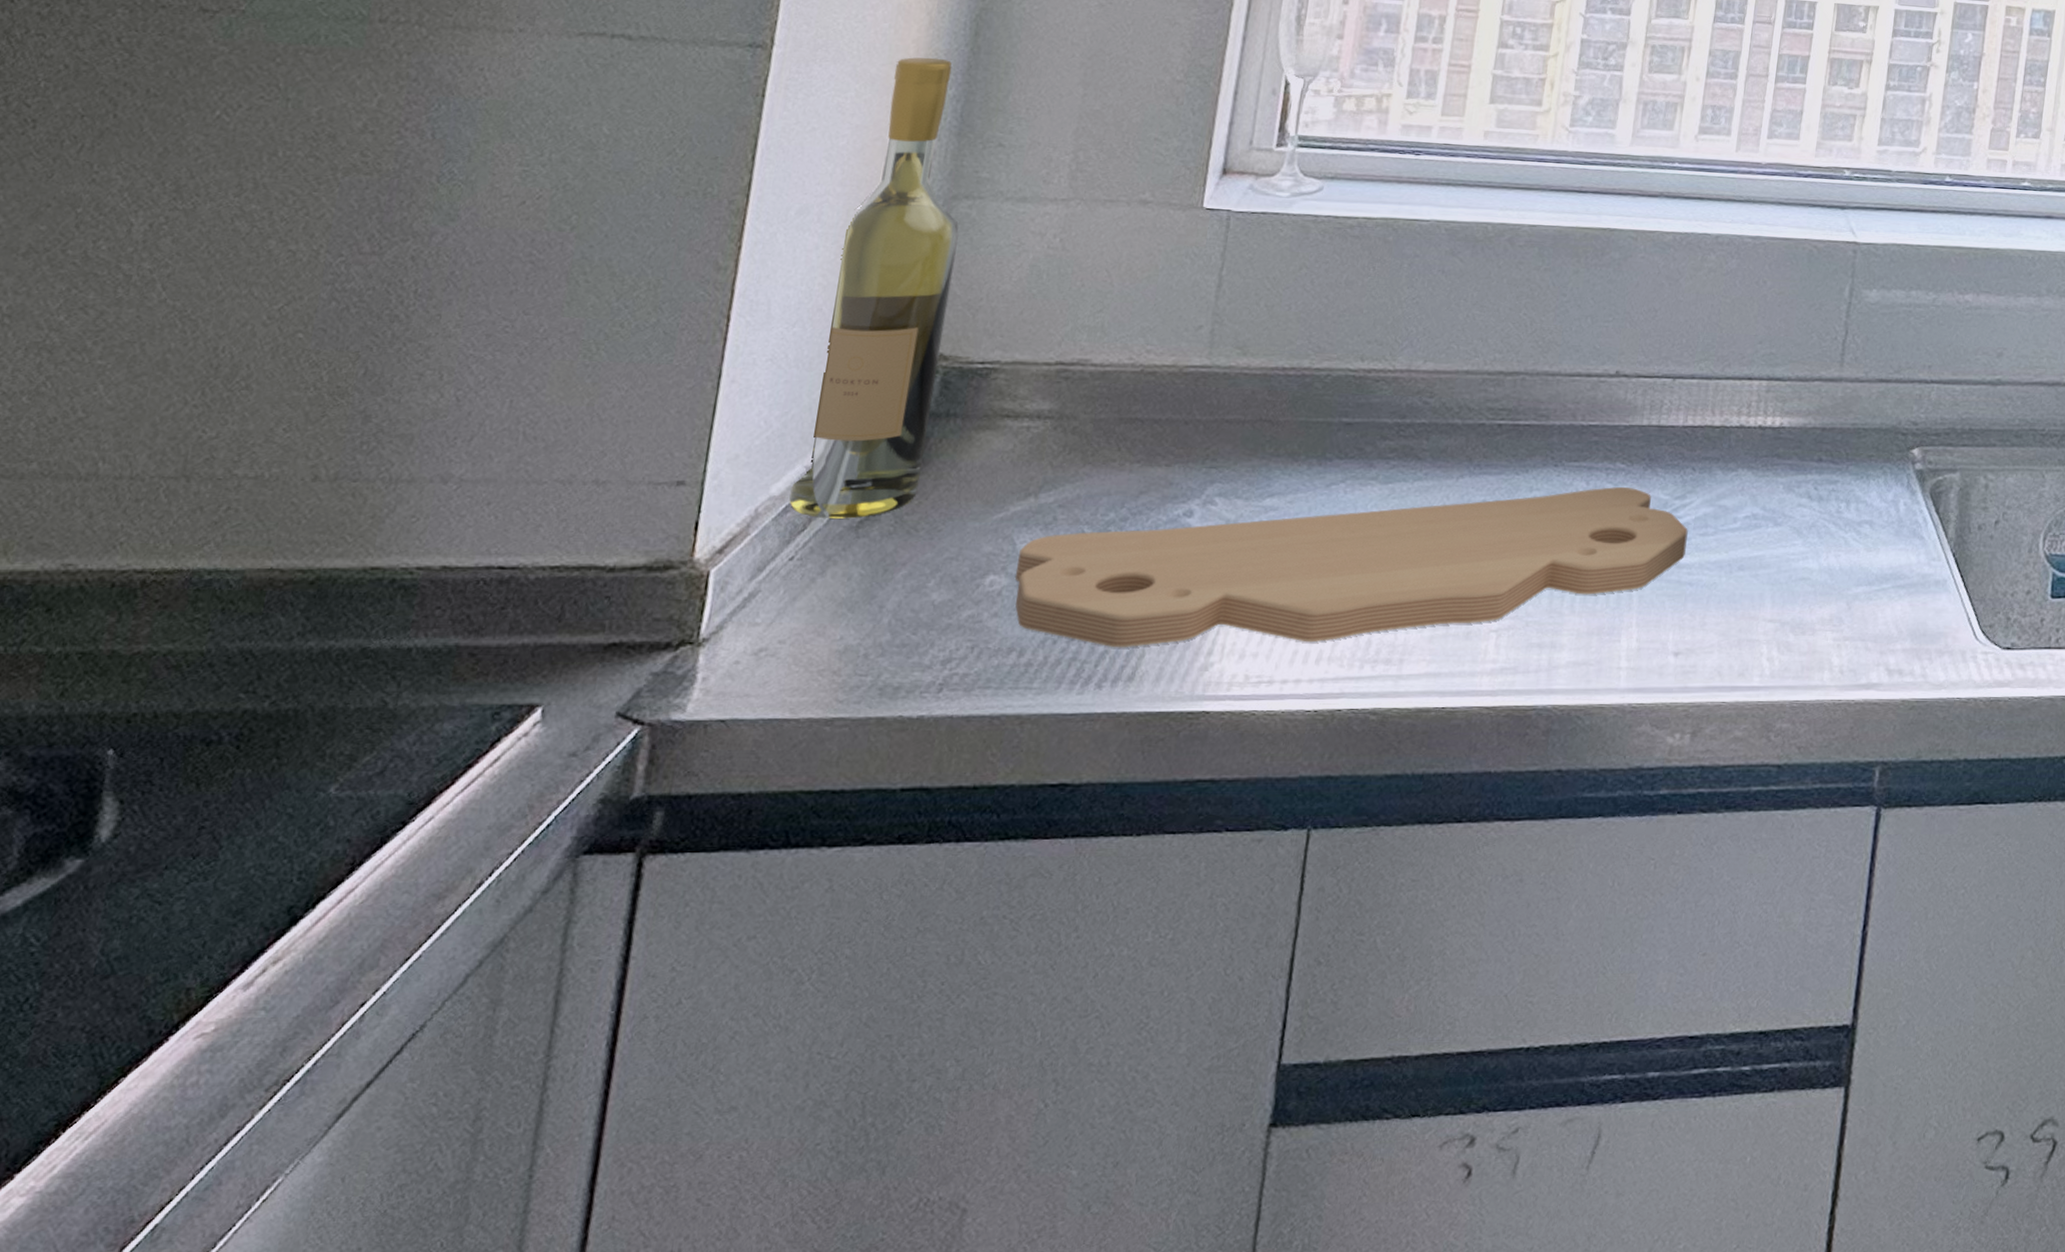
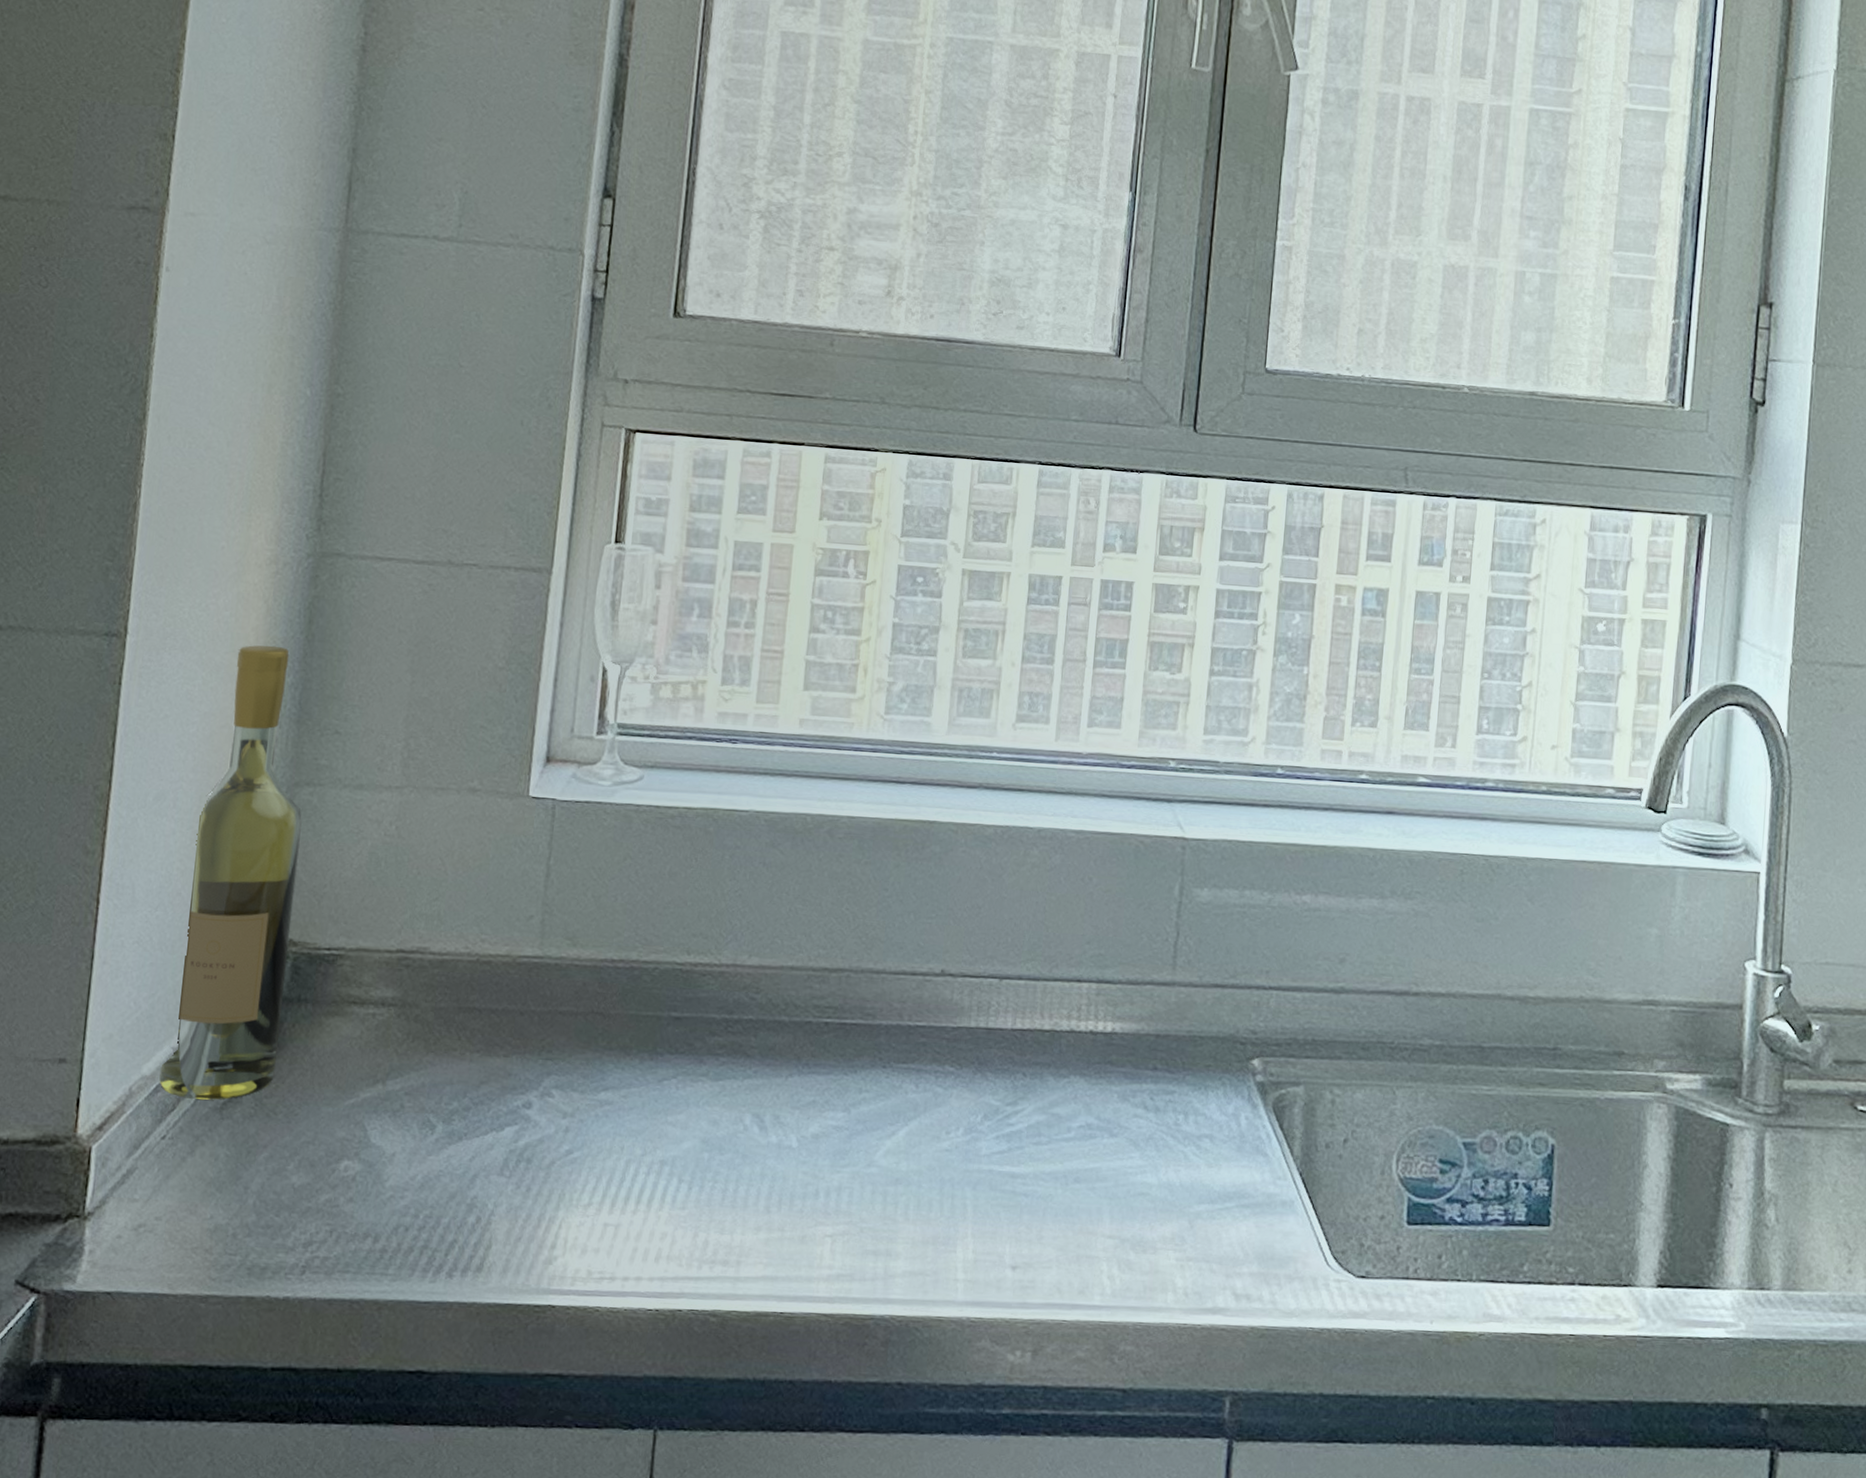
cutting board: present [1014,487,1688,648] -> none [367,1091,1021,1240]

